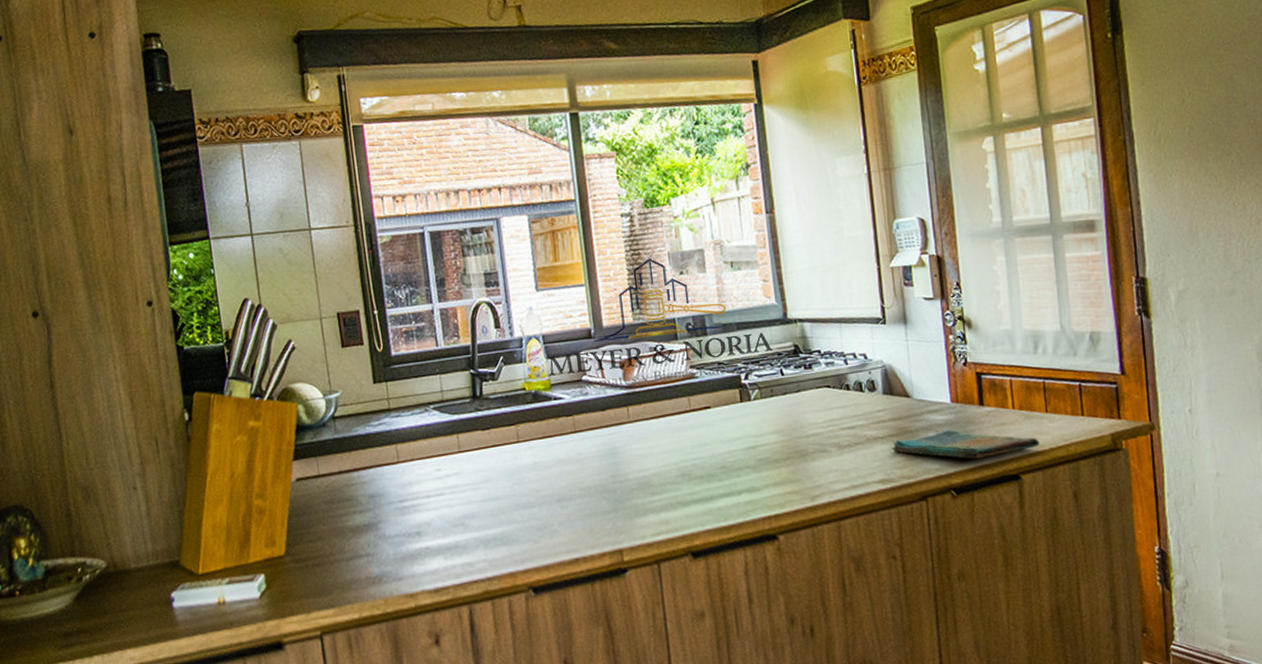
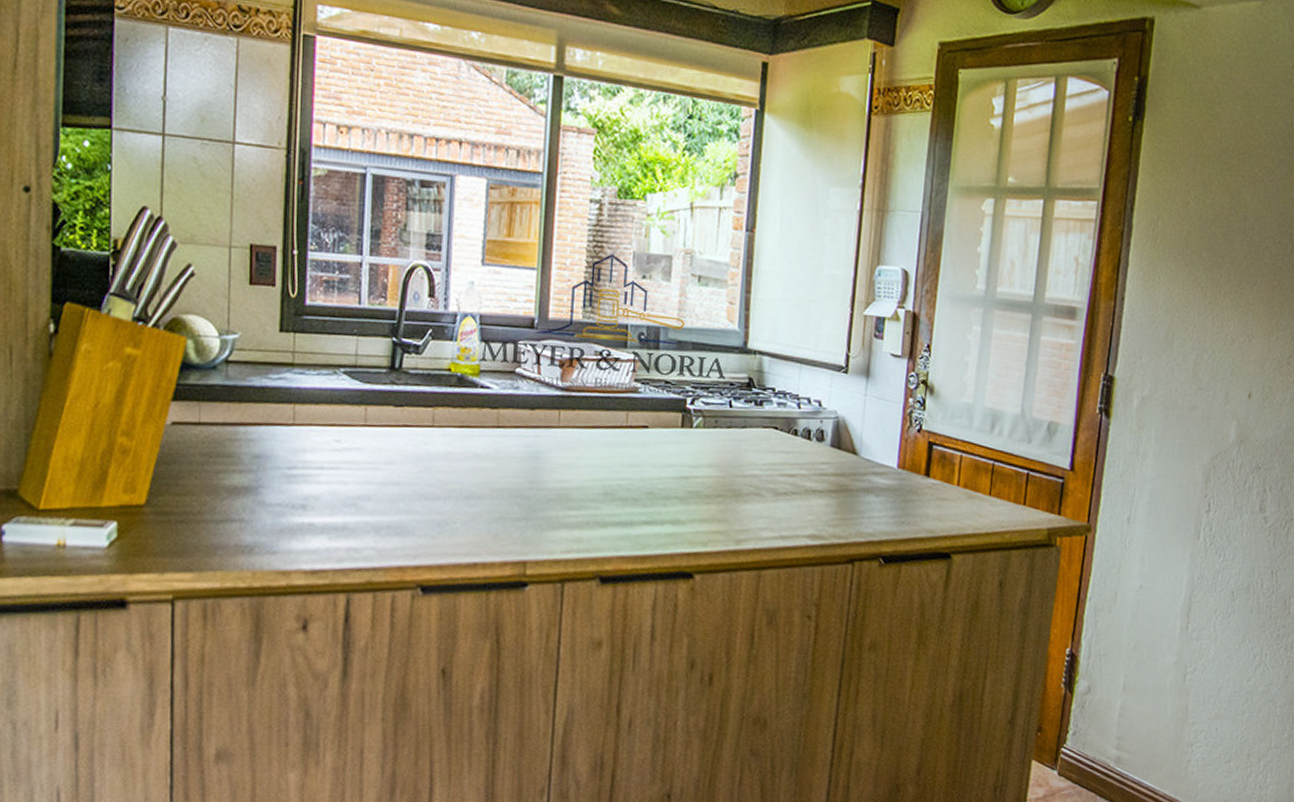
dish towel: present [892,429,1040,459] -> none [828,495,977,531]

